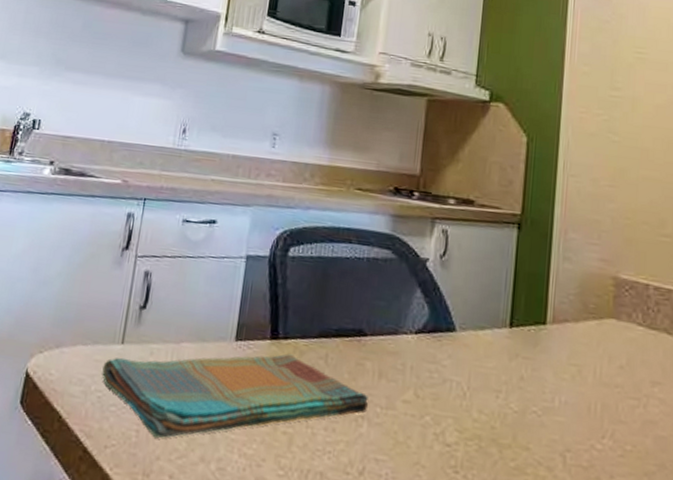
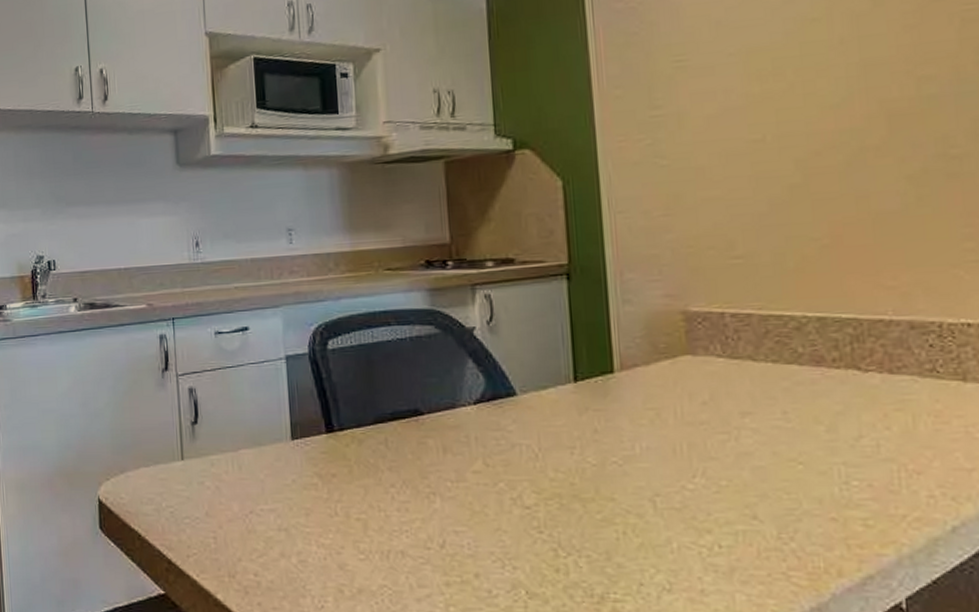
dish towel: present [102,354,369,438] -> none [169,444,438,542]

